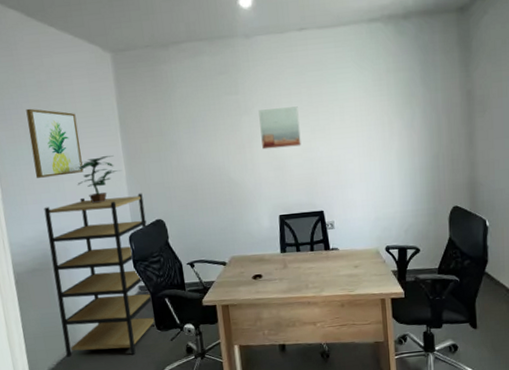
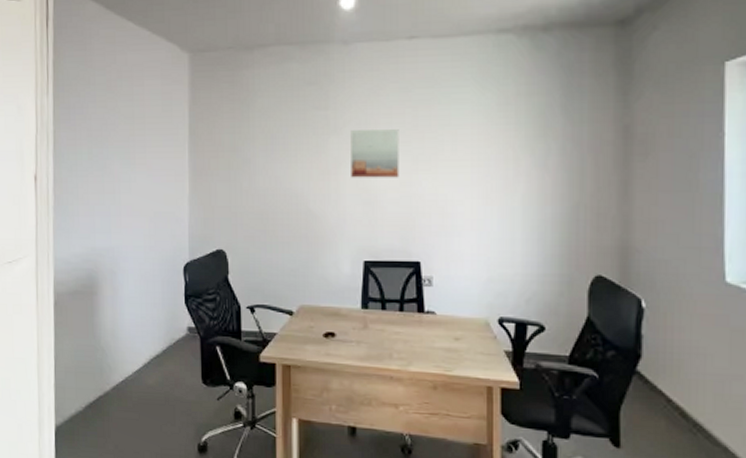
wall art: present [26,108,84,178] -> none [91,109,144,187]
shelving unit: present [43,193,156,357] -> none [95,214,206,410]
potted plant: present [75,155,120,204] -> none [134,169,183,223]

